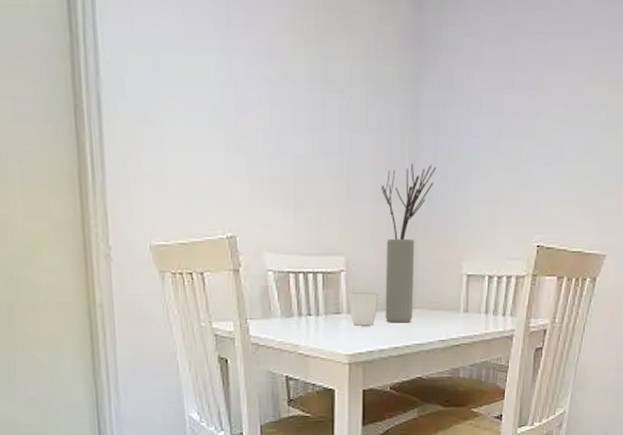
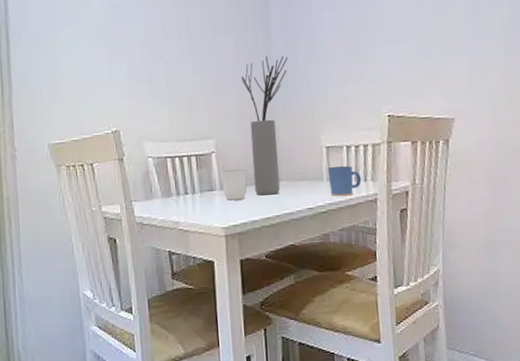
mug: none [465,297,500,330] -> present [327,166,362,197]

